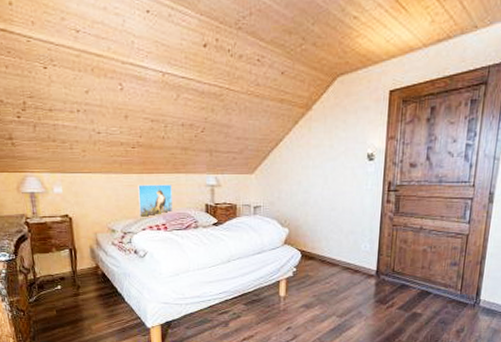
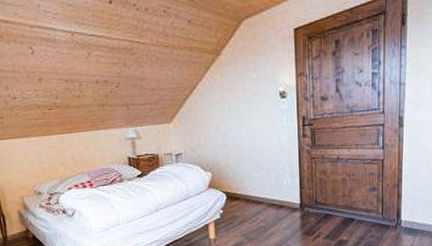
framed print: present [137,184,173,219] -> none [58,141,96,179]

